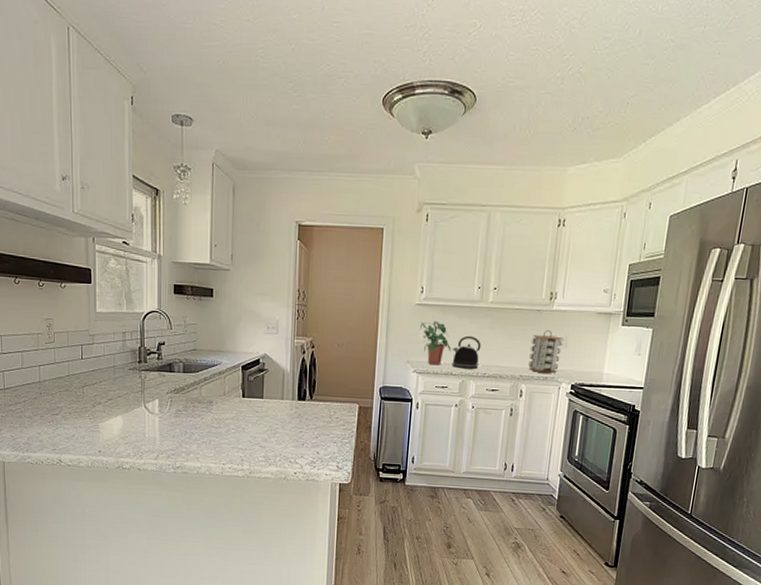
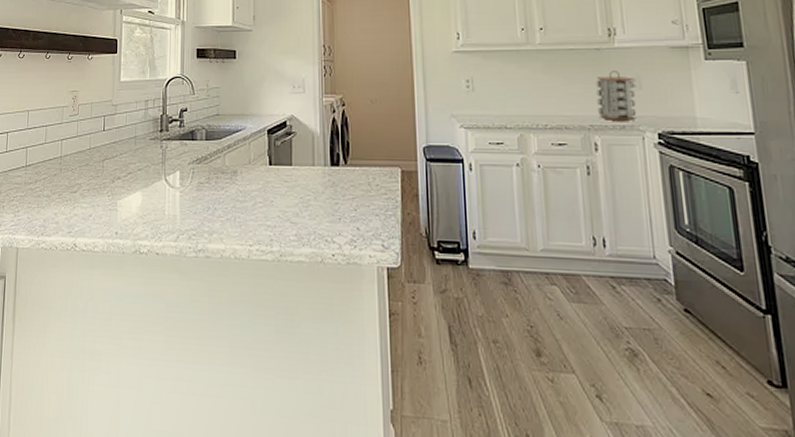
potted plant: present [419,320,452,366] -> none [460,68,502,118]
kettle: present [452,335,481,369] -> none [503,82,538,120]

